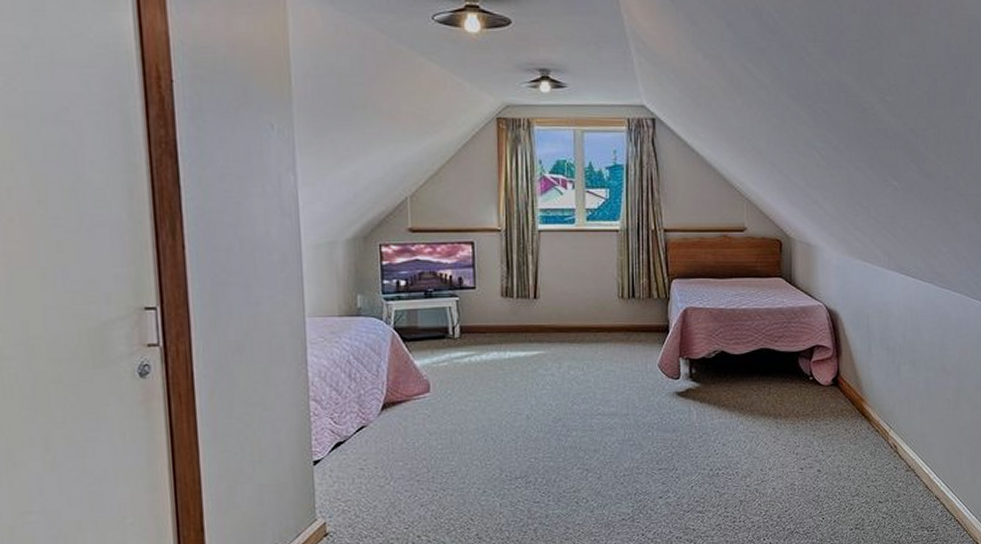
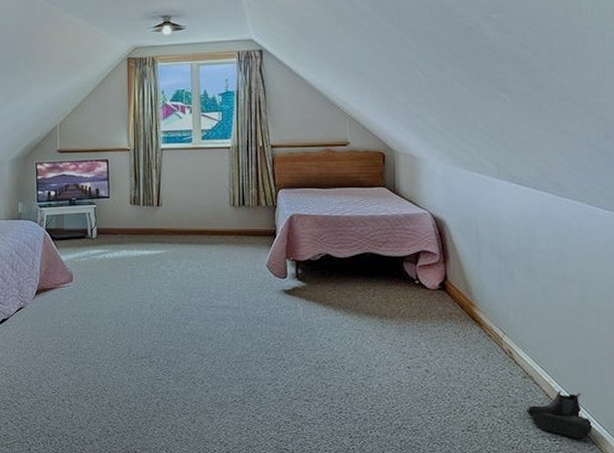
boots: none [907,481,966,527] -> present [526,391,595,439]

